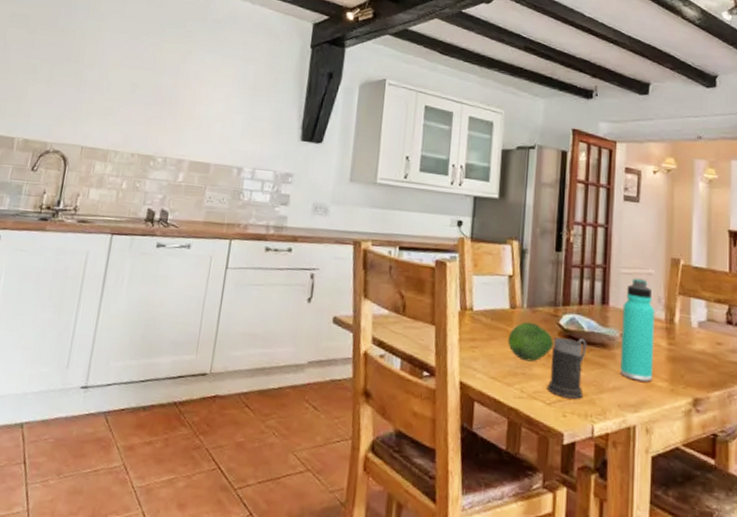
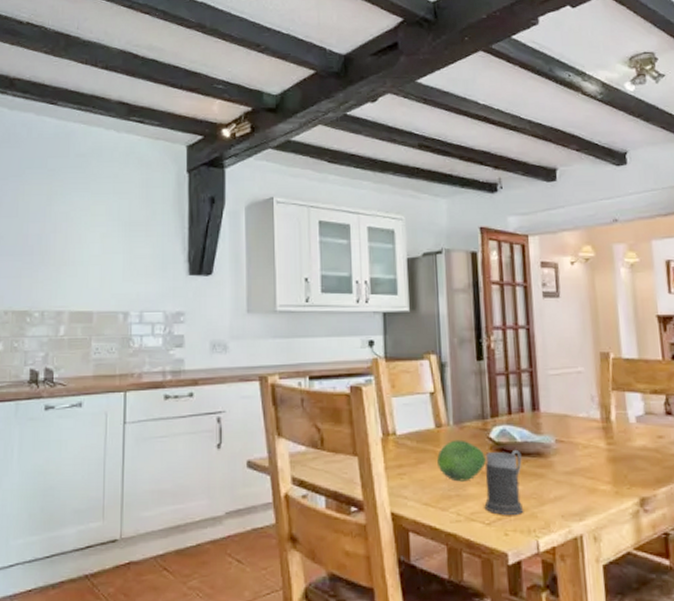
thermos bottle: present [620,278,655,382] -> none [554,378,595,487]

